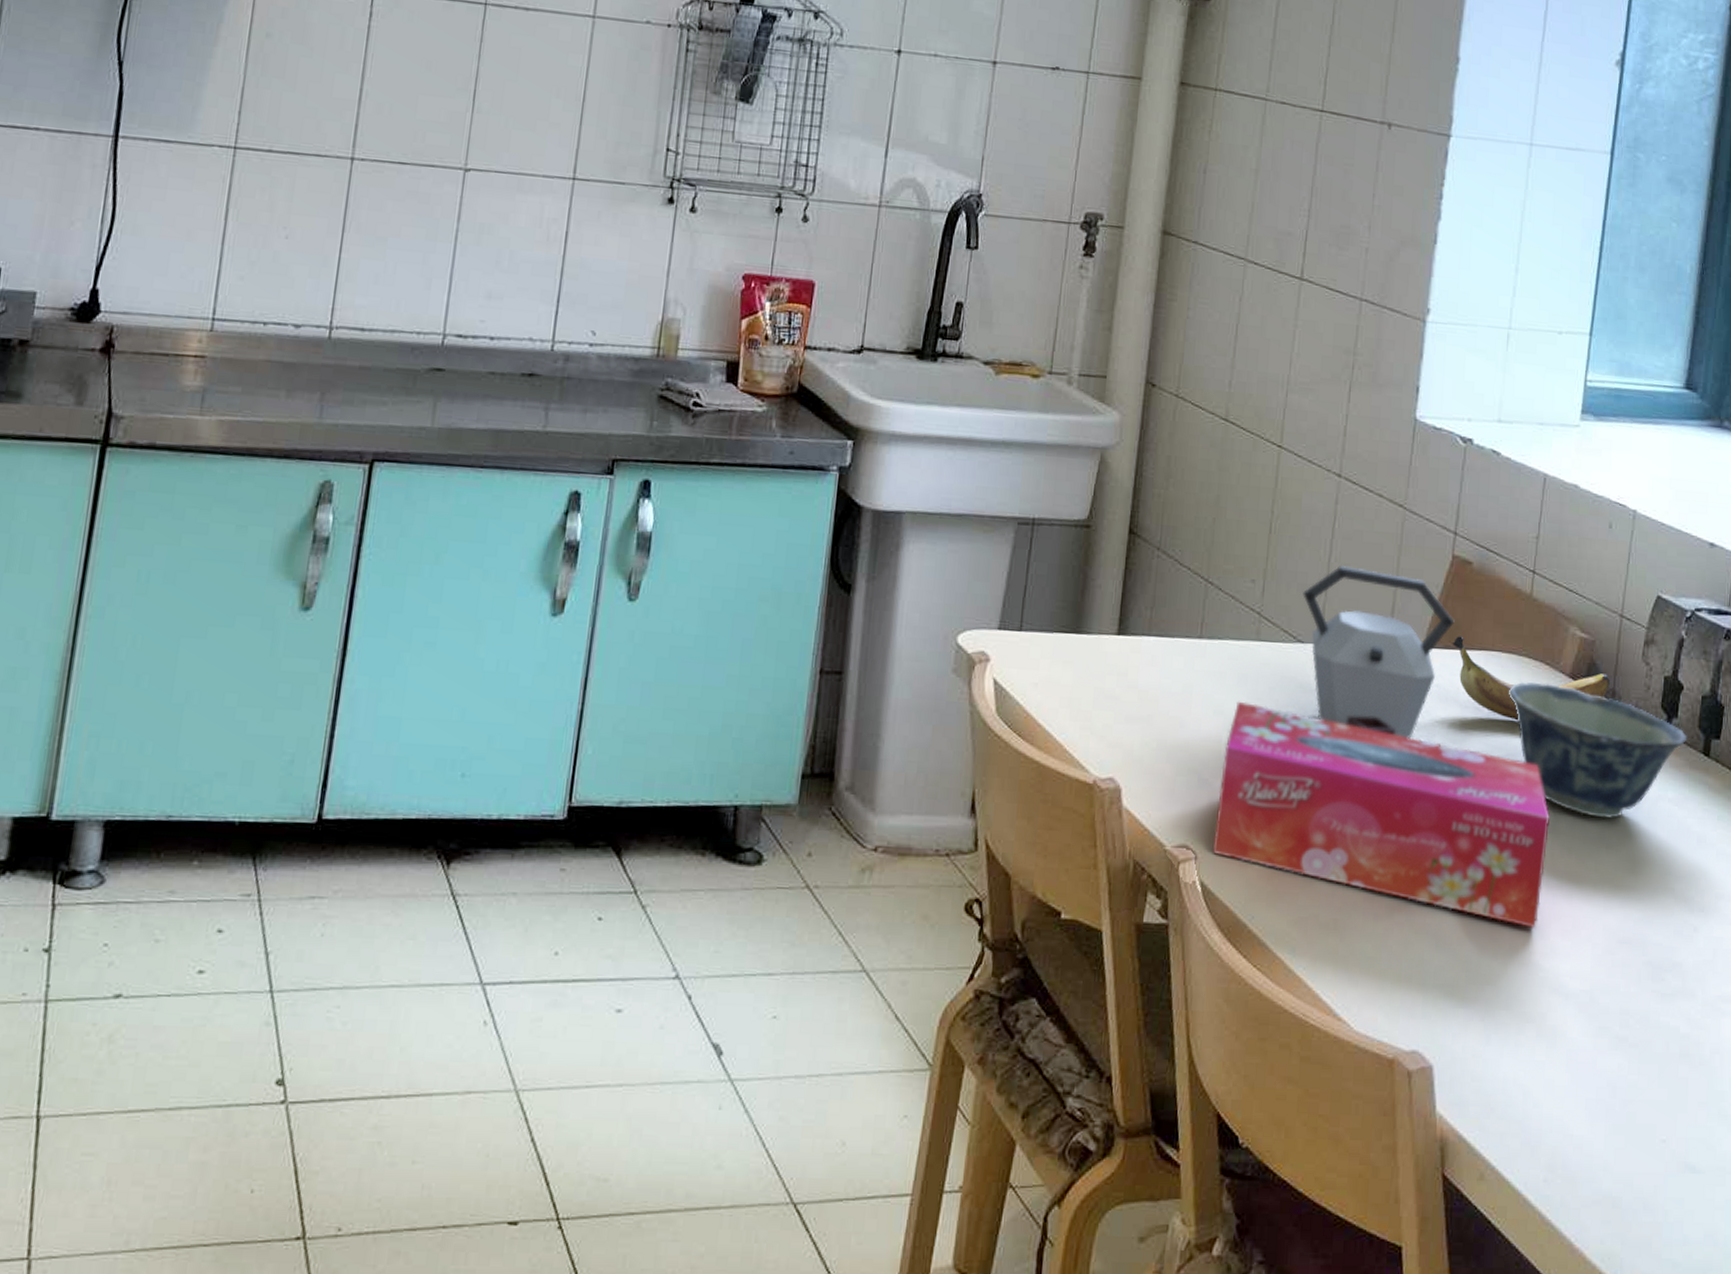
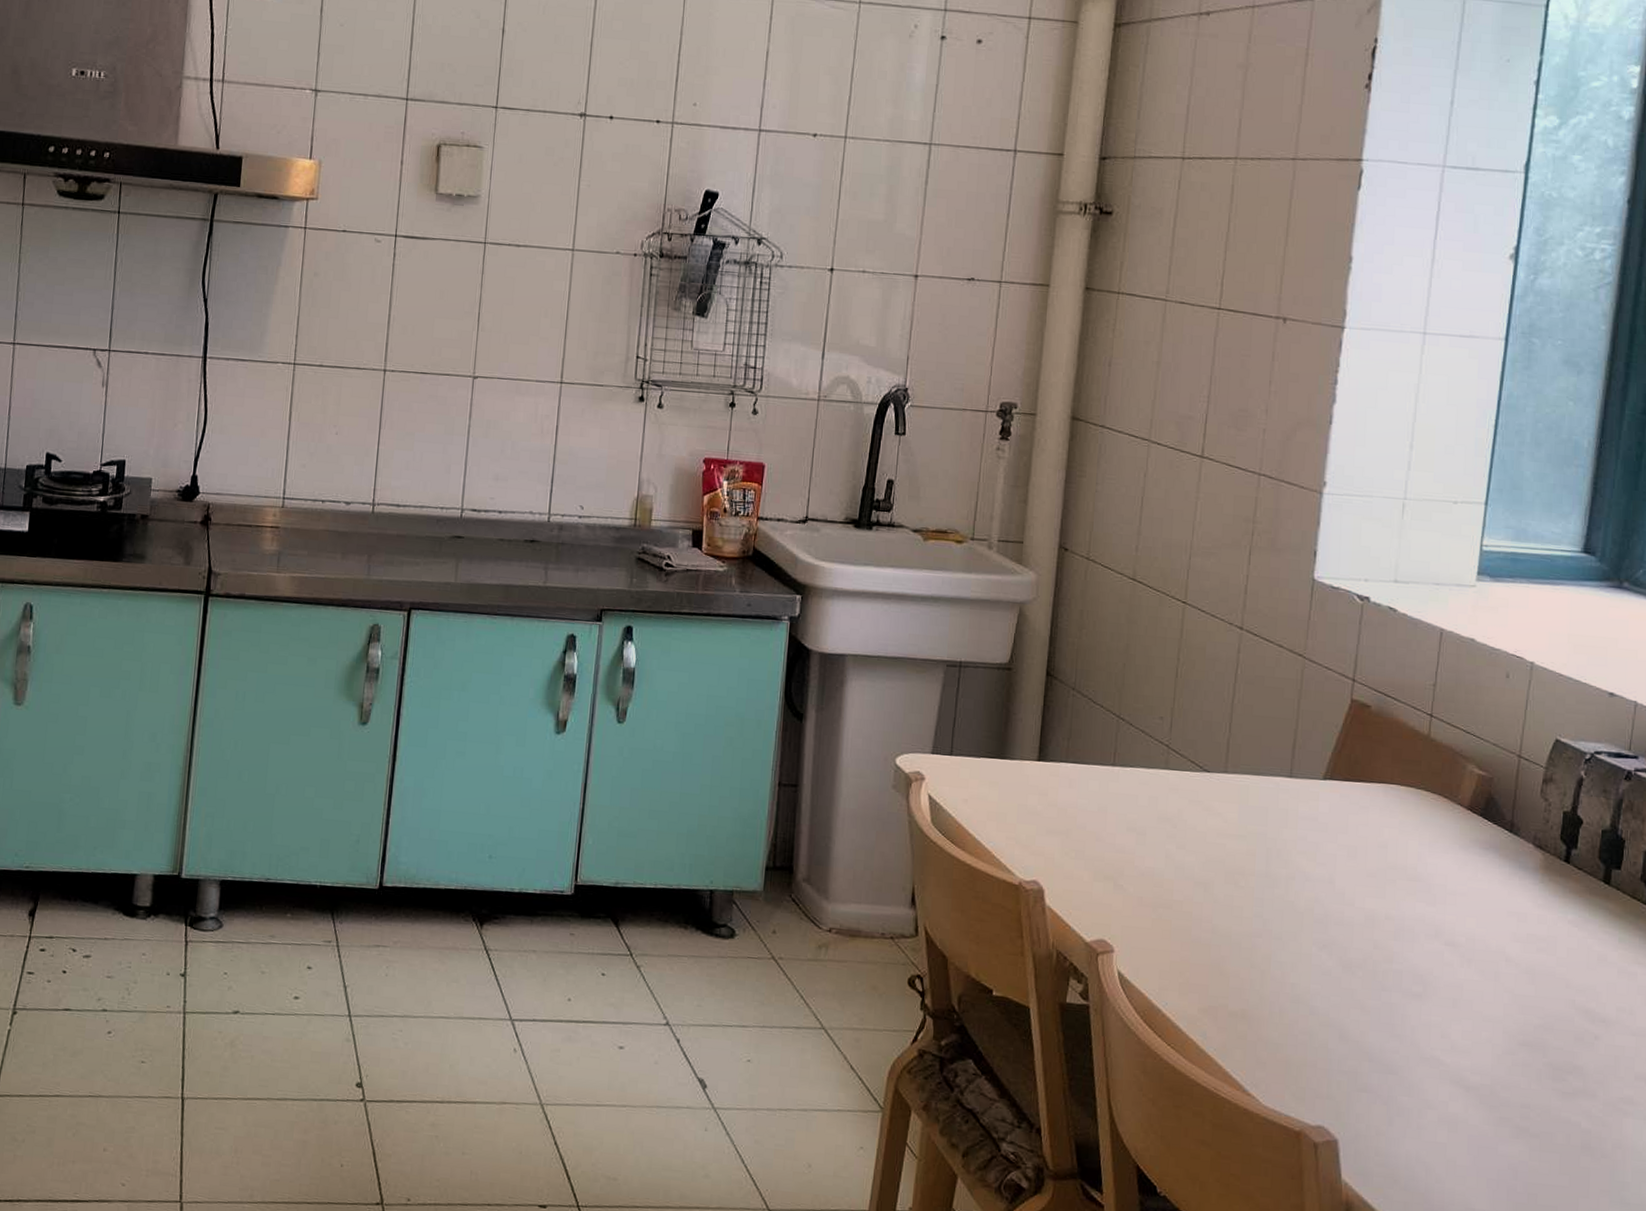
tissue box: present [1212,701,1550,929] -> none [1128,820,1449,1028]
kettle: present [1303,565,1455,739] -> none [1208,705,1354,858]
banana: present [1452,636,1611,721] -> none [1352,770,1509,846]
bowl: present [1509,682,1688,819] -> none [1408,812,1588,936]

